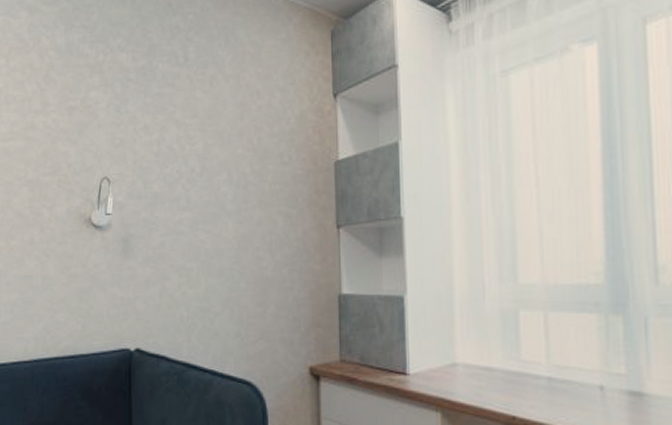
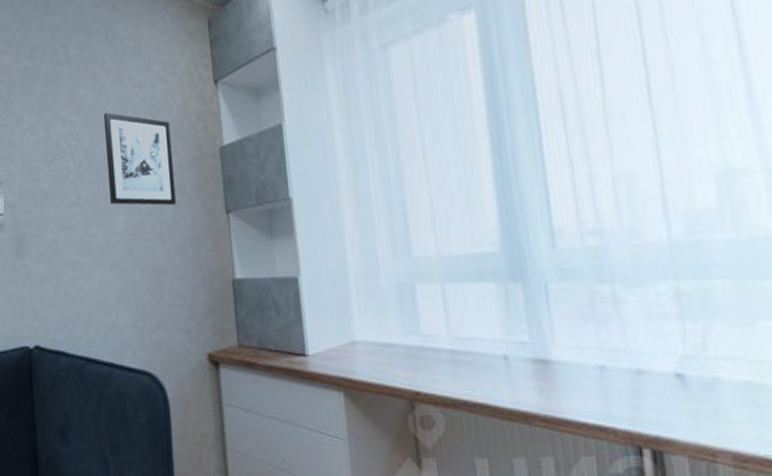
wall art: none [219,118,287,217] -> present [103,112,176,206]

